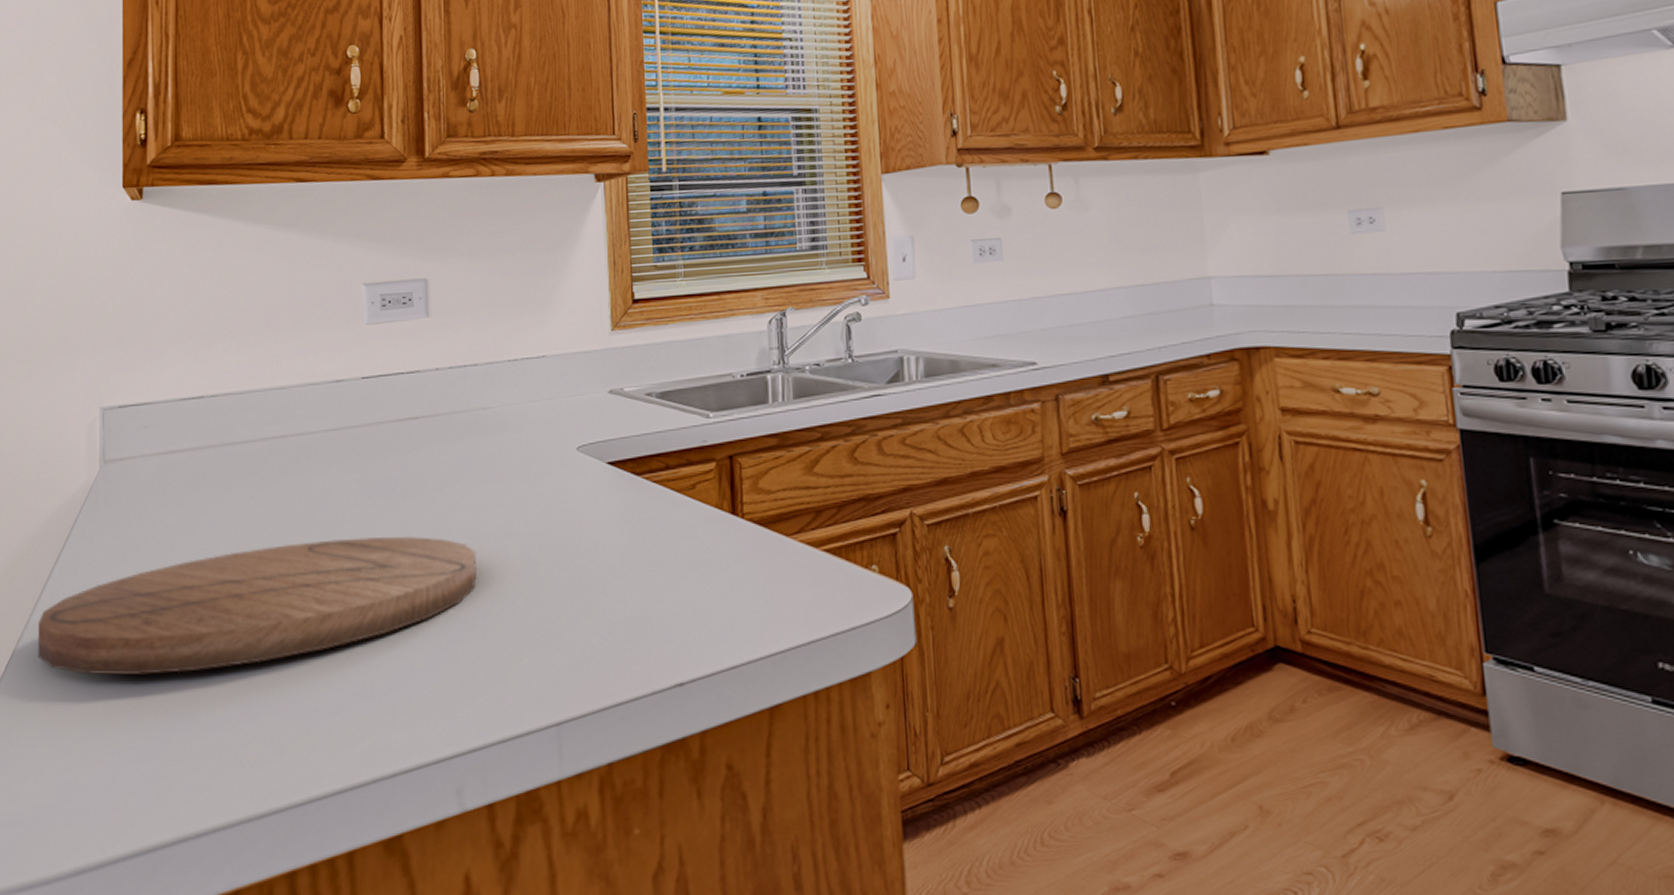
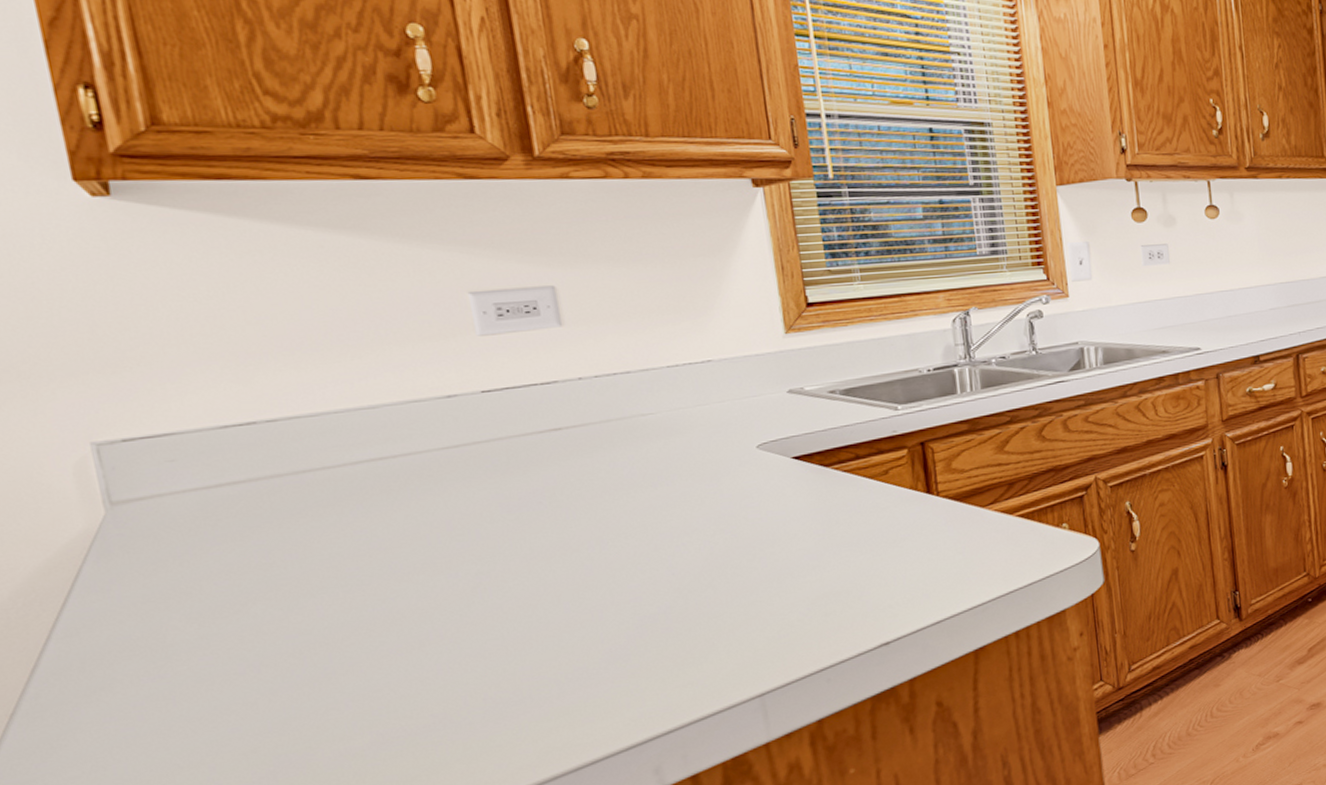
cutting board: present [37,535,477,675] -> none [40,544,655,737]

